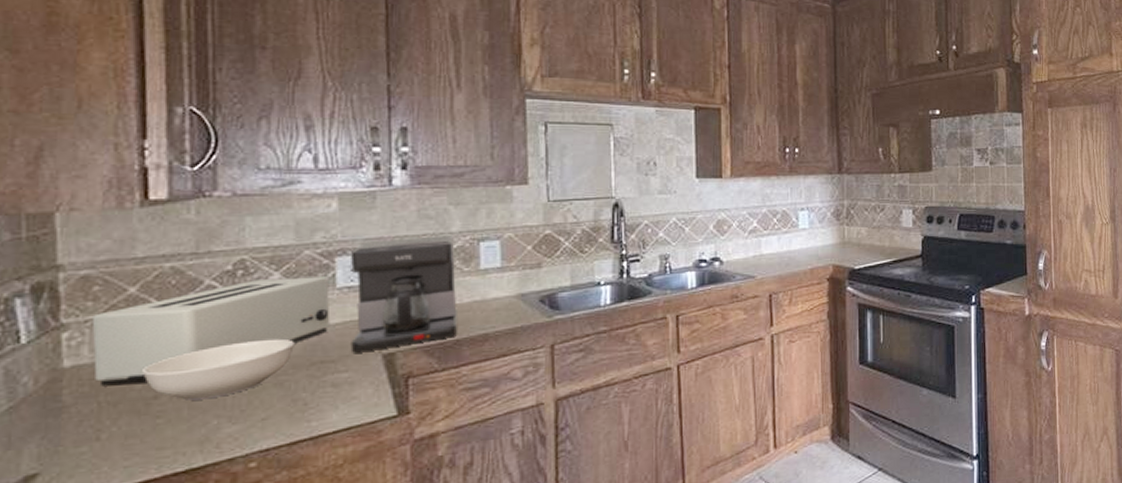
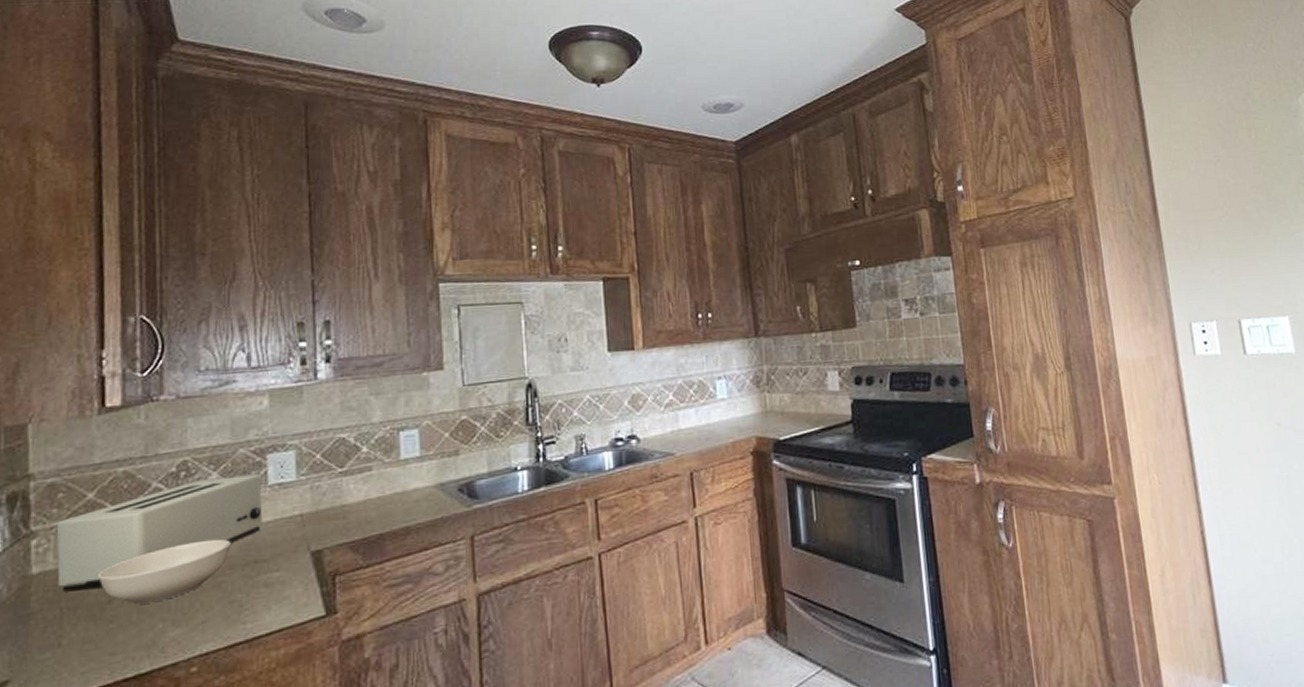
coffee maker: present [350,236,459,353] -> none [281,426,381,551]

